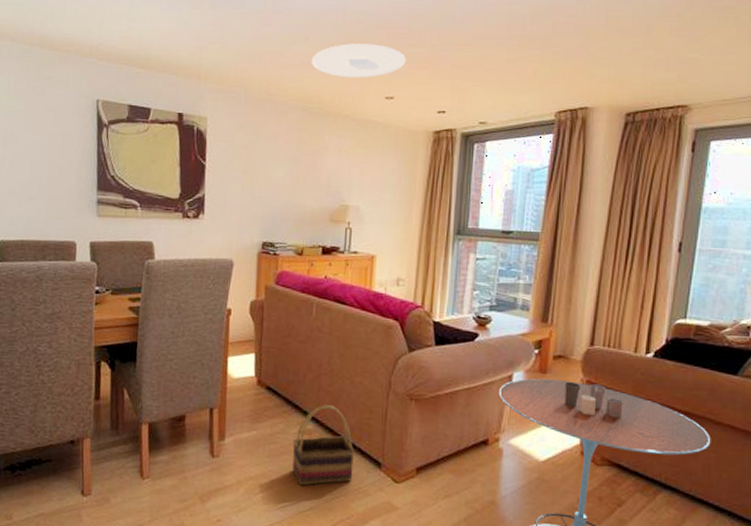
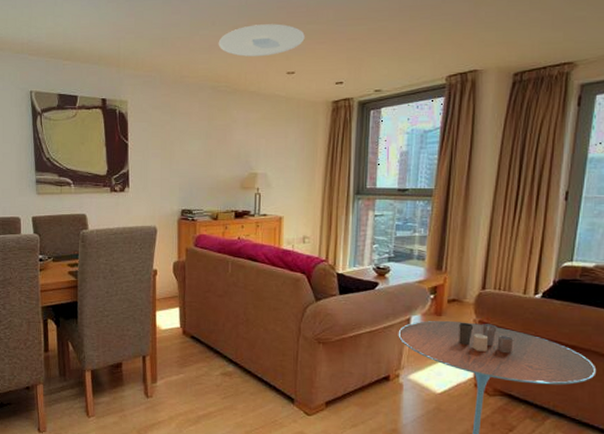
basket: present [292,405,355,486] -> none [216,350,271,420]

